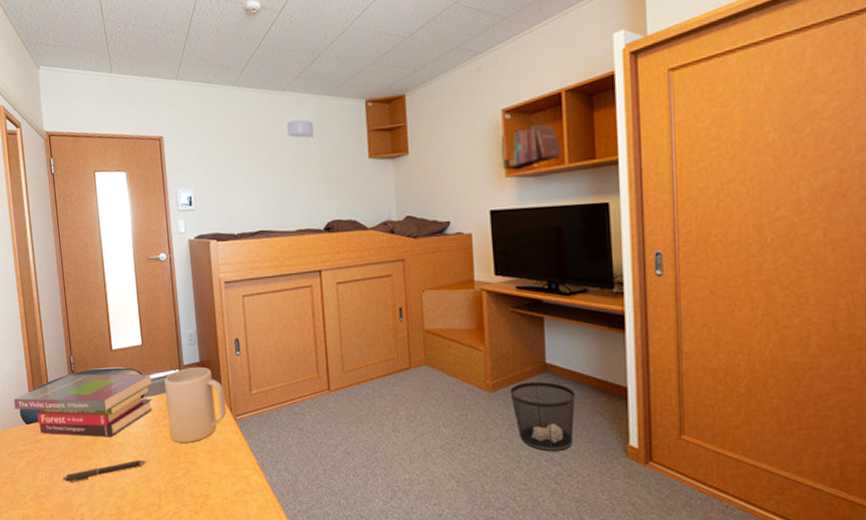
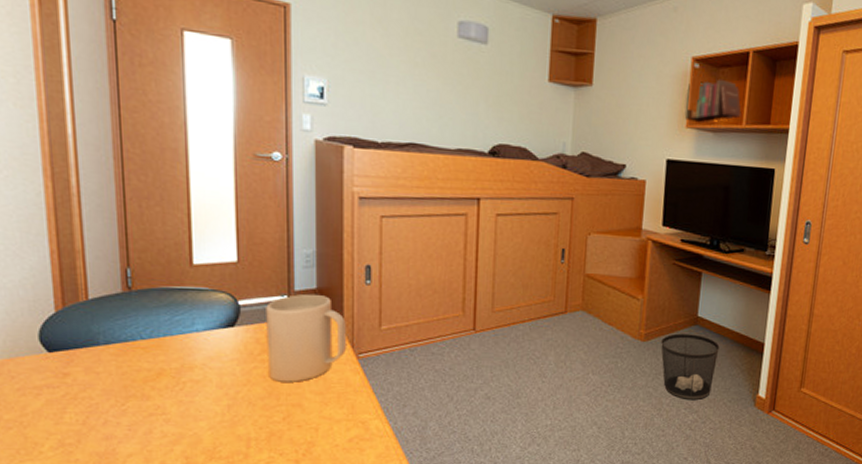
books: present [13,374,152,437] -> none [27,291,249,373]
pen: present [63,459,148,483] -> none [104,400,234,428]

